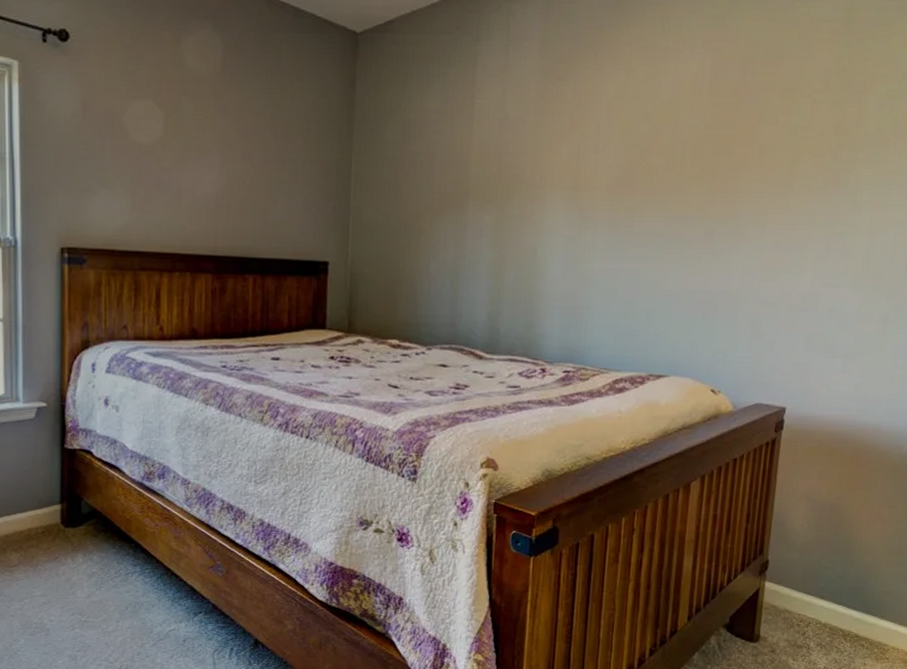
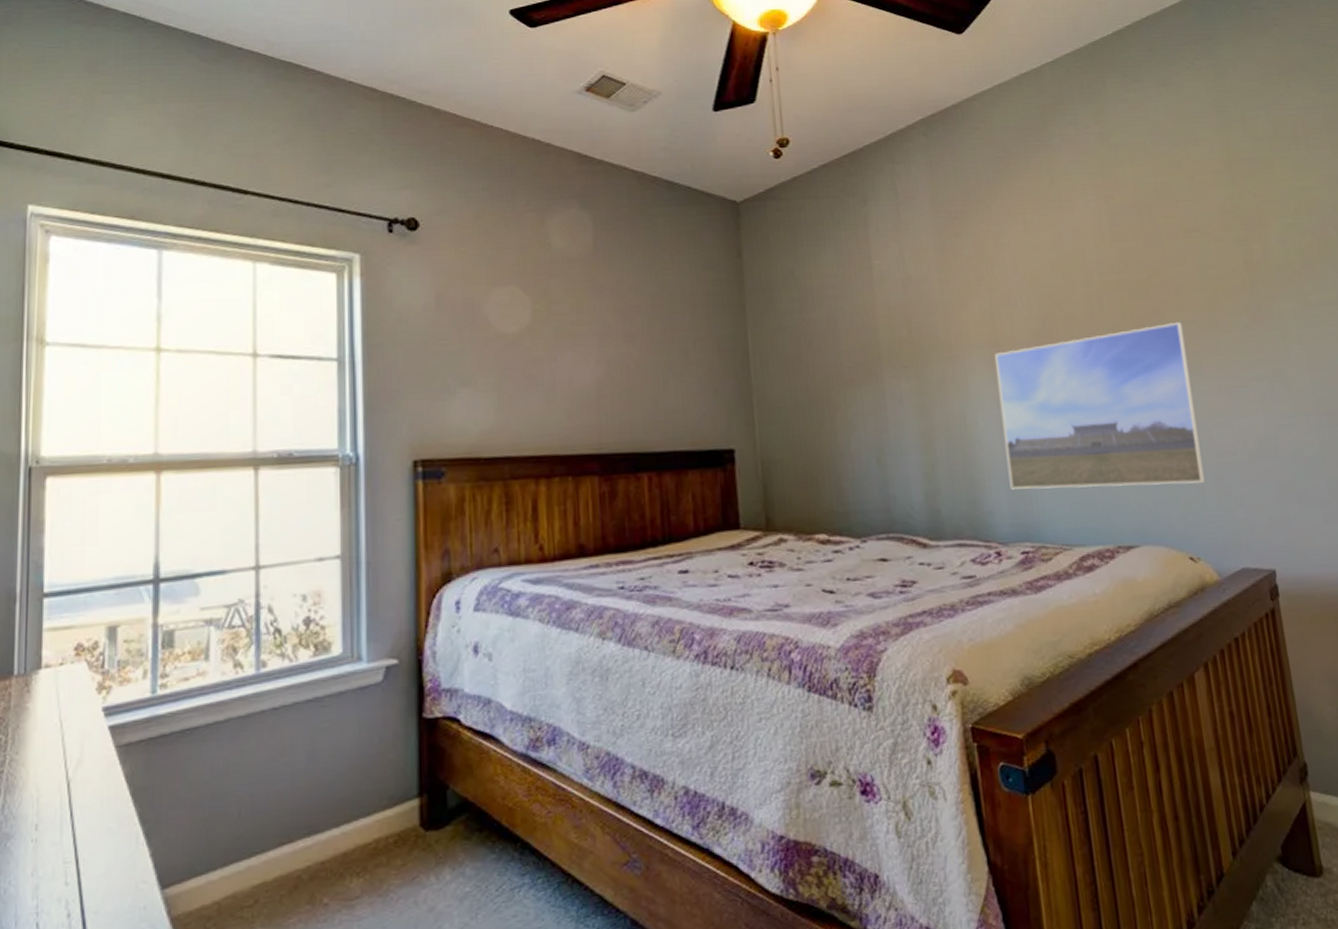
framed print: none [564,179,759,328] -> present [994,321,1206,490]

